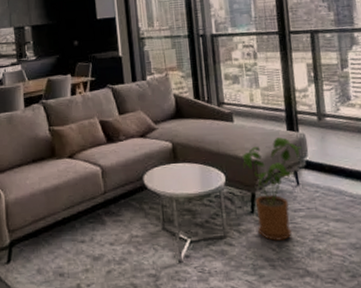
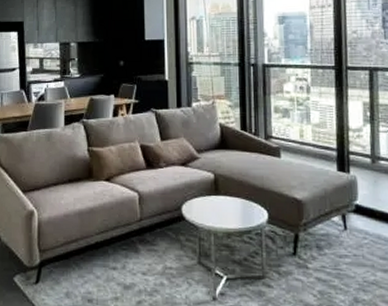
house plant: present [242,136,302,241] -> none [287,176,352,287]

